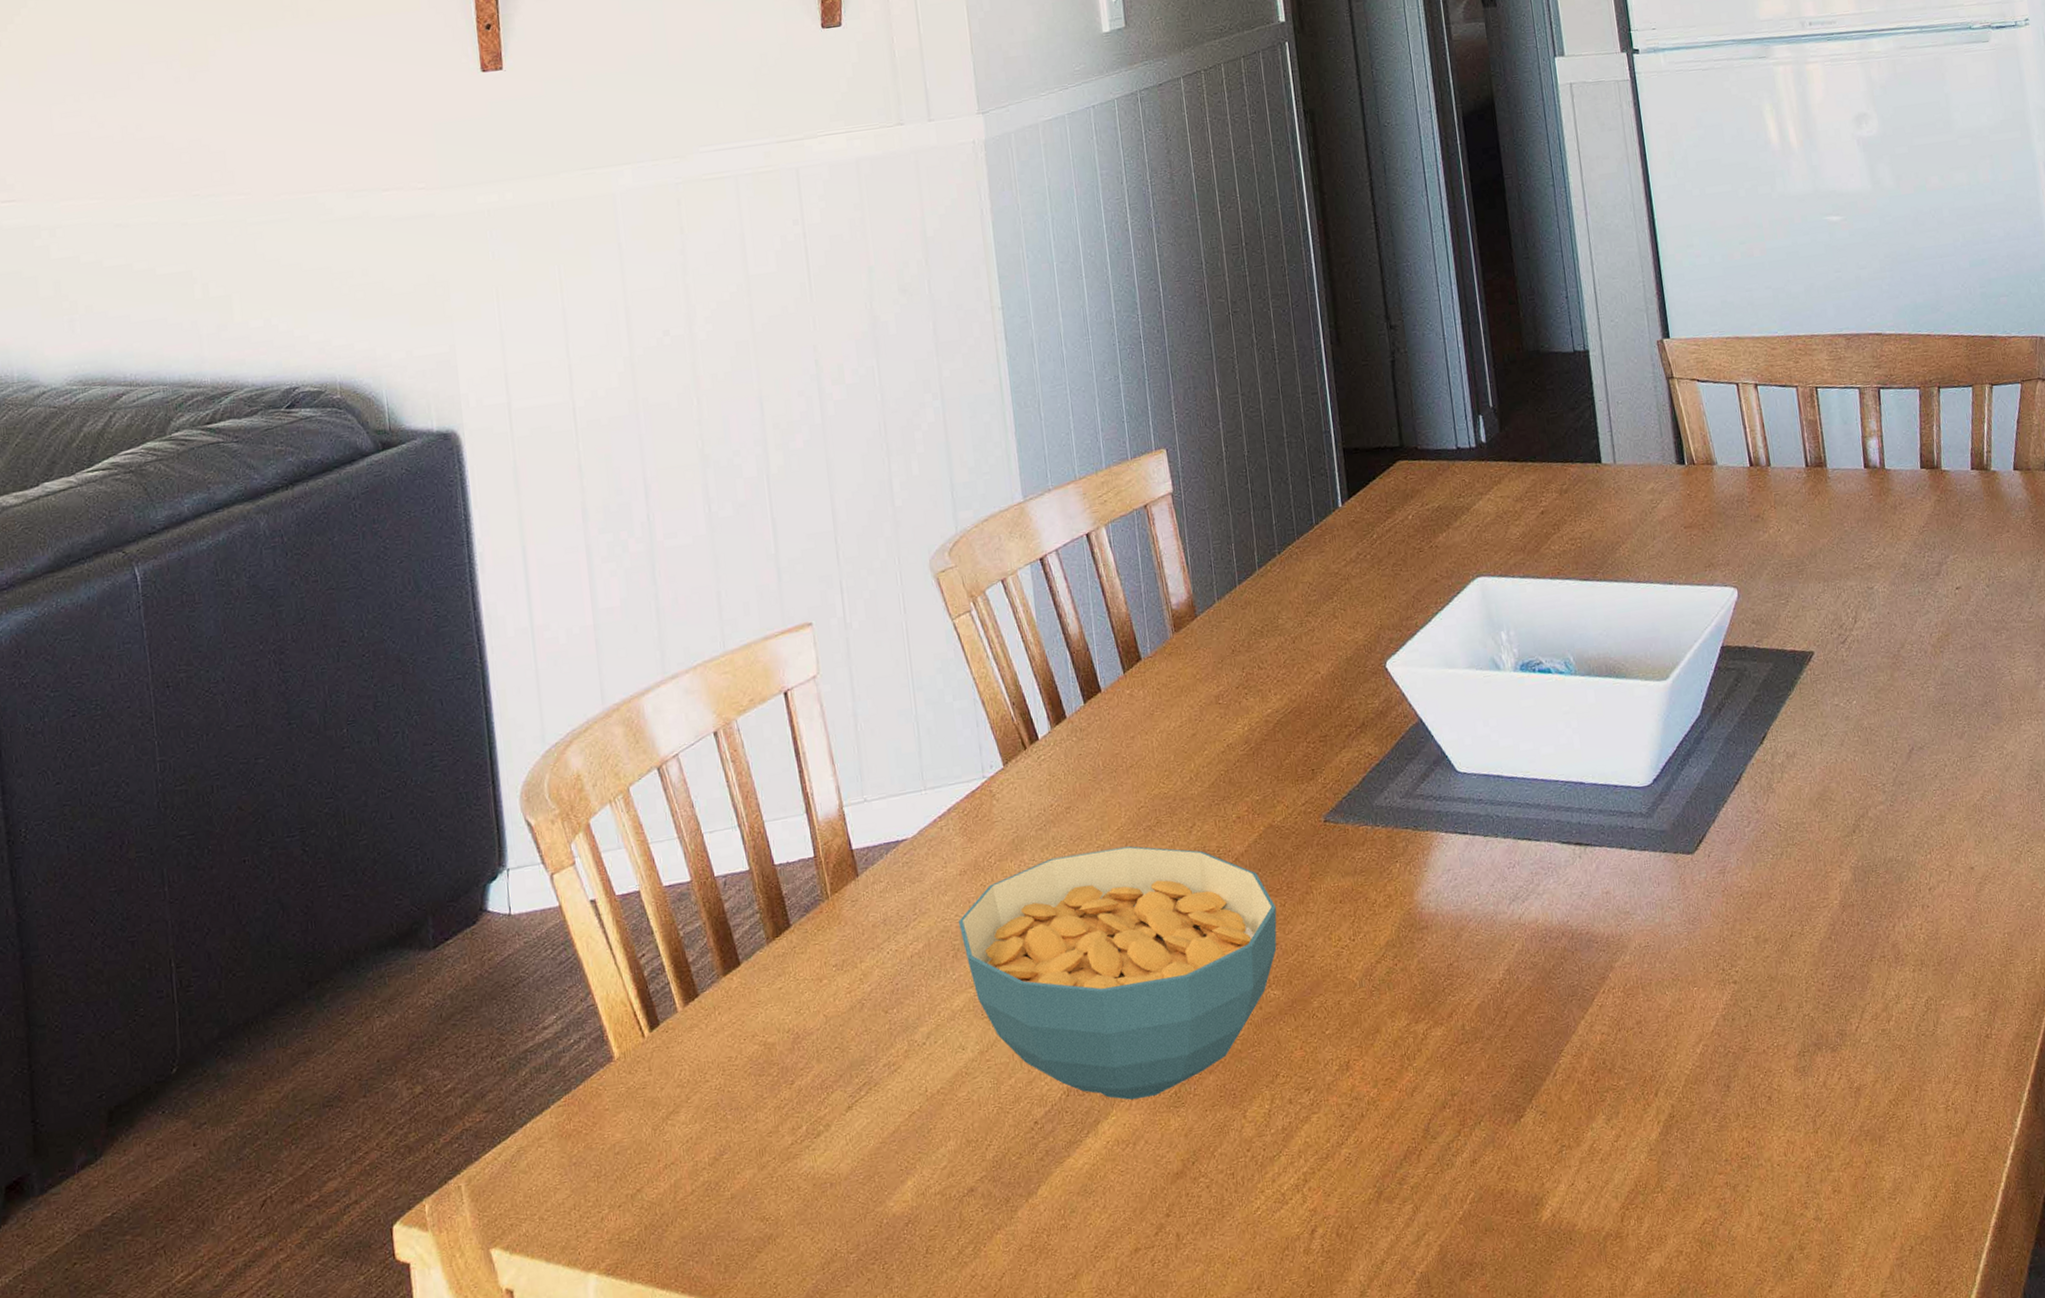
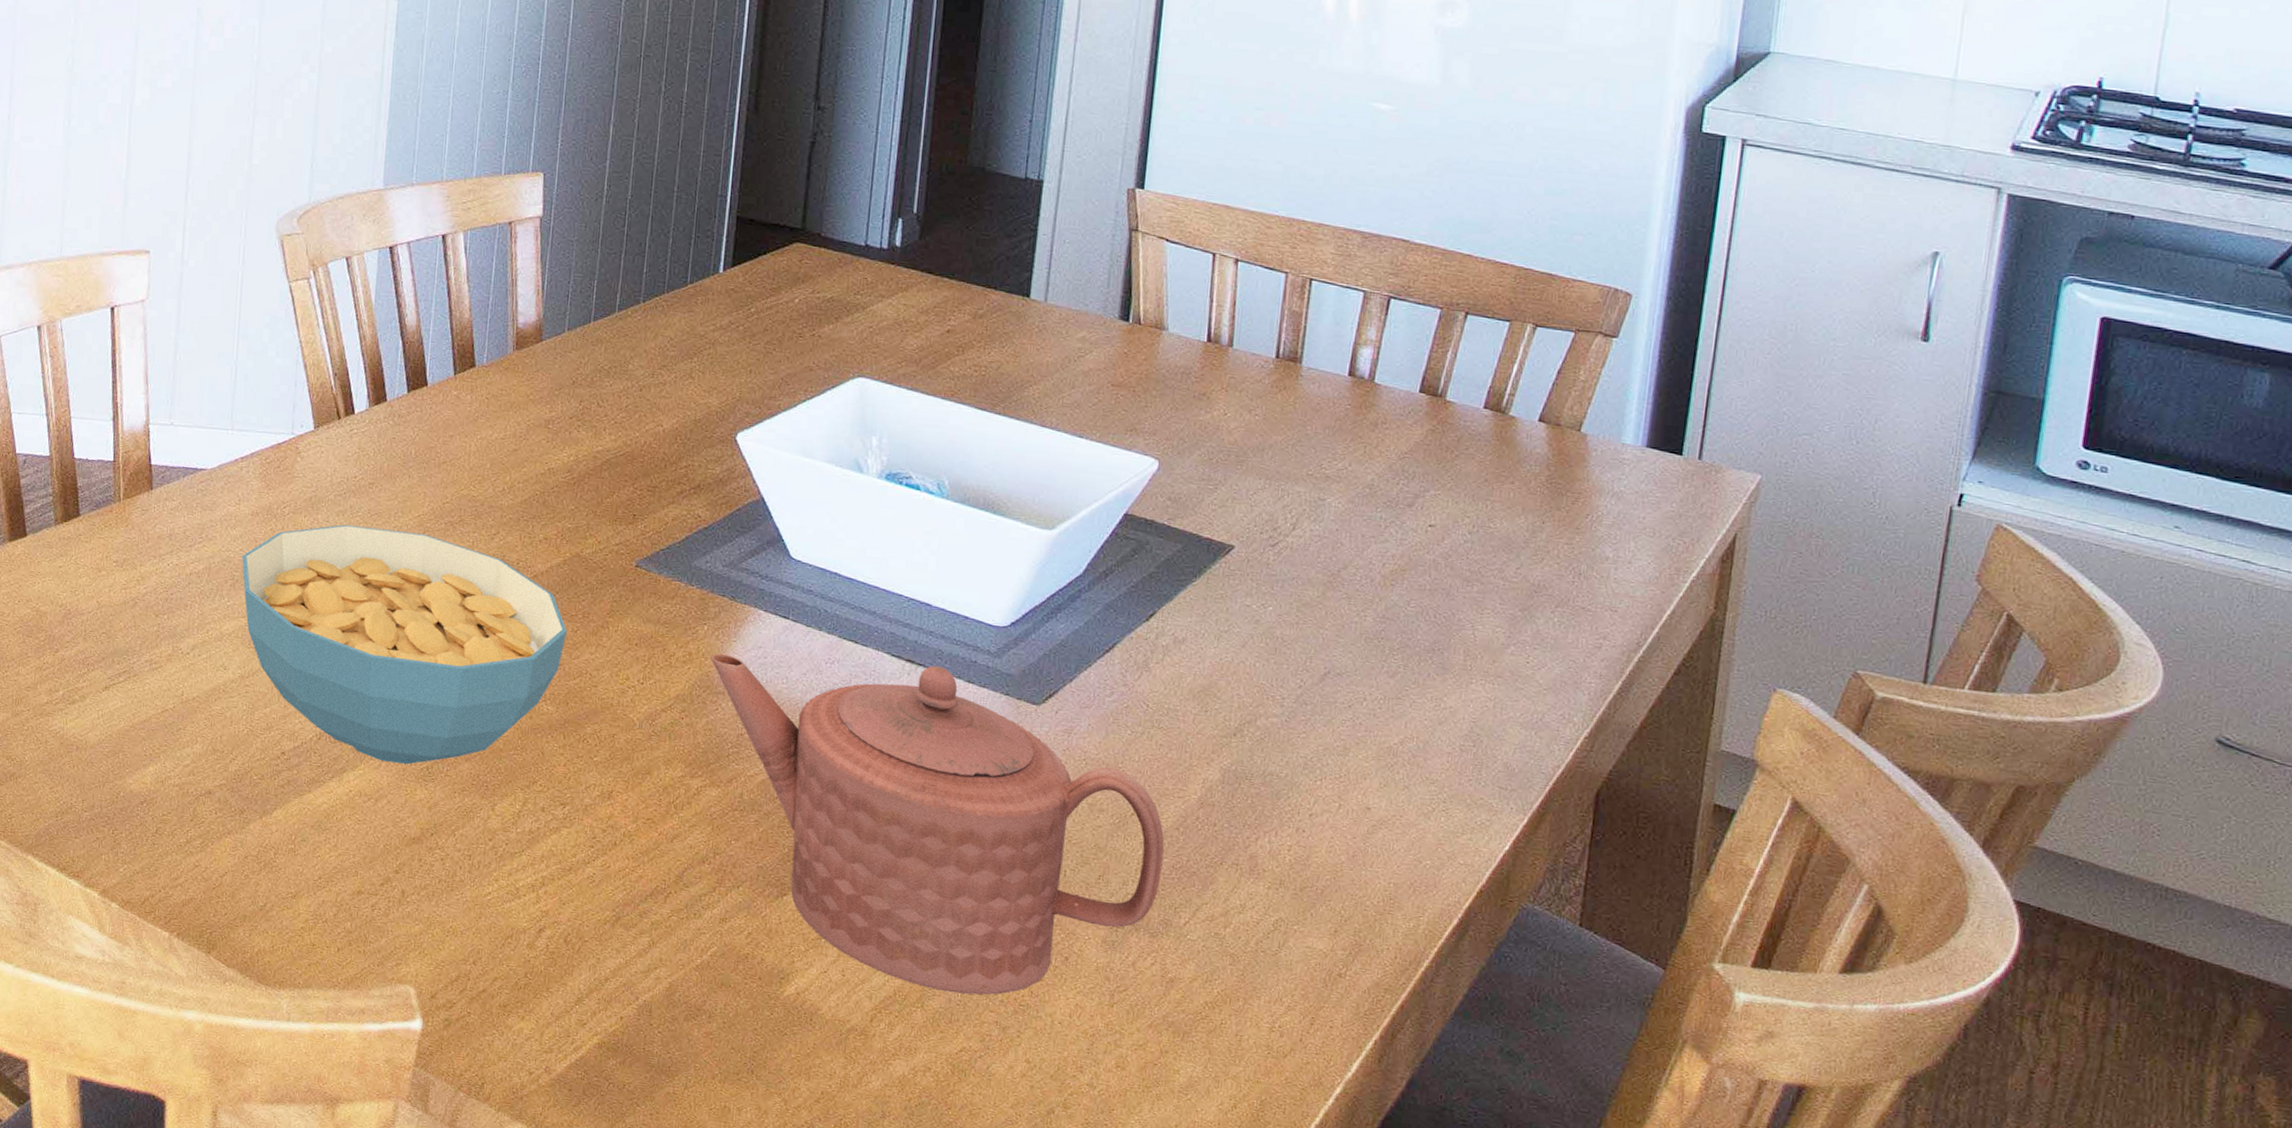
teapot: none [1408,841,1829,1170] -> present [711,653,1165,996]

